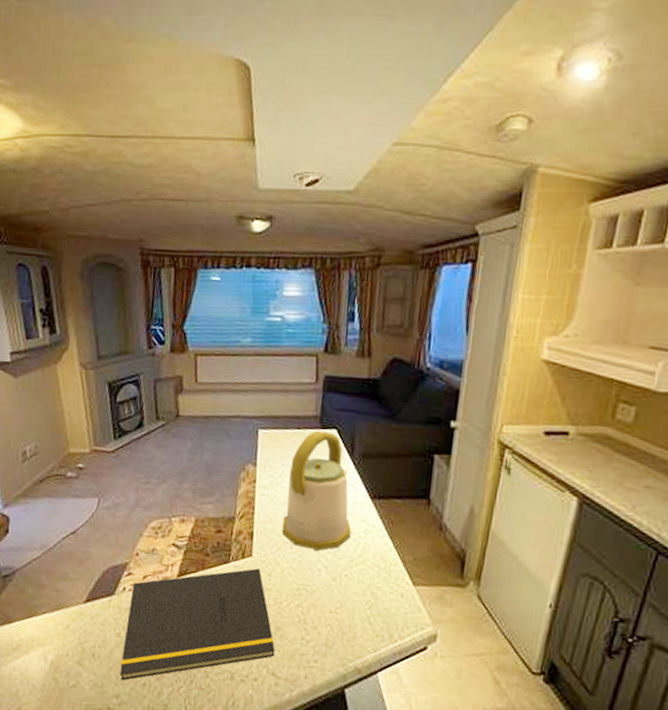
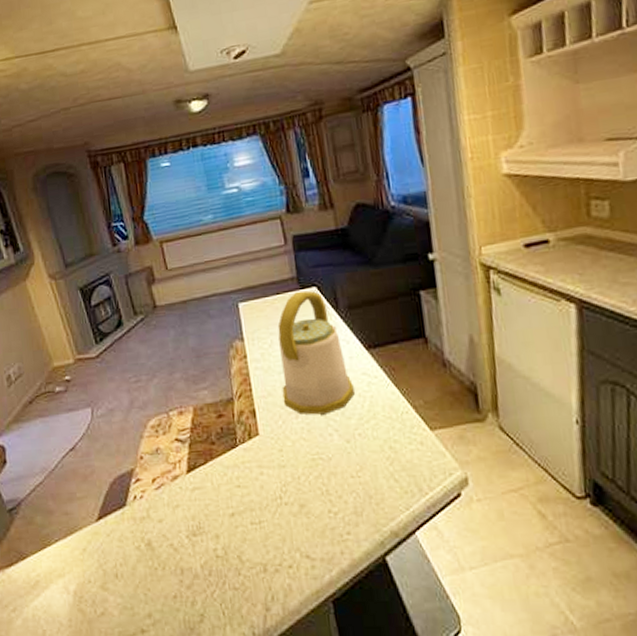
notepad: present [120,568,276,681] -> none [143,446,305,598]

